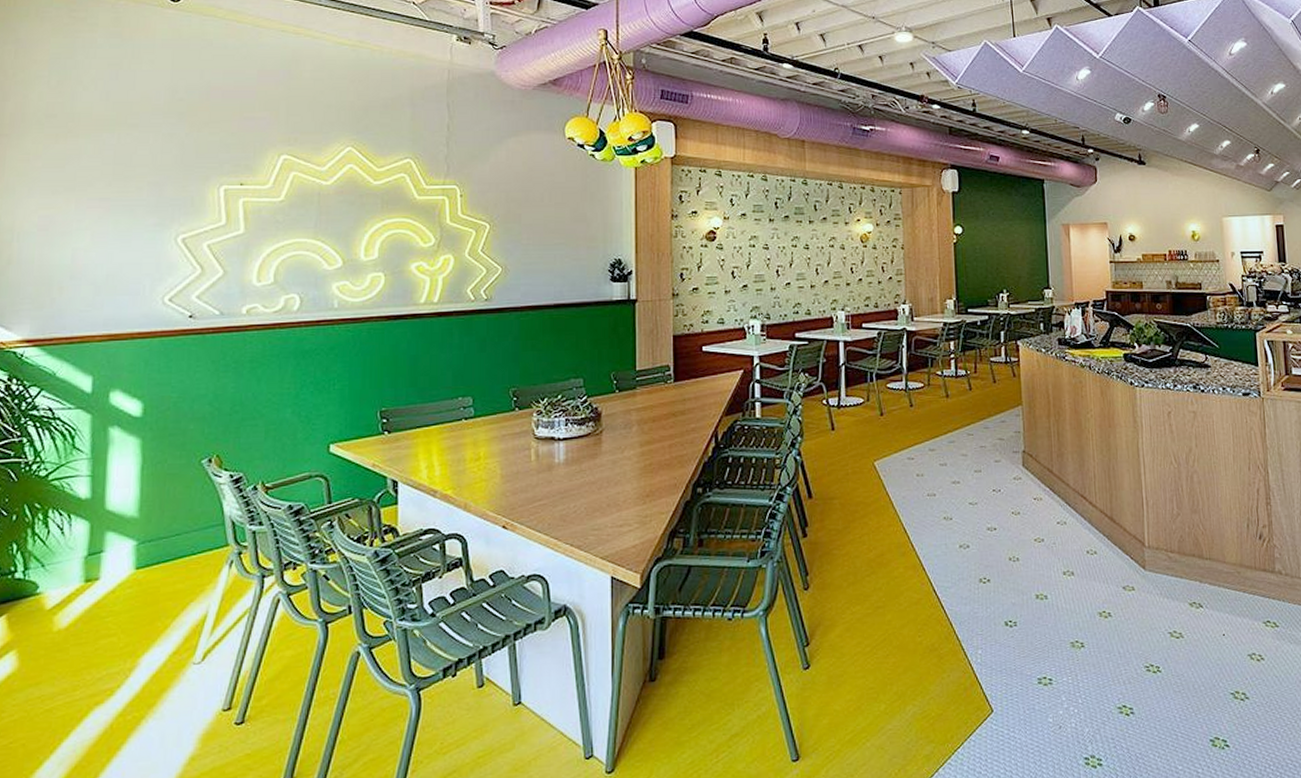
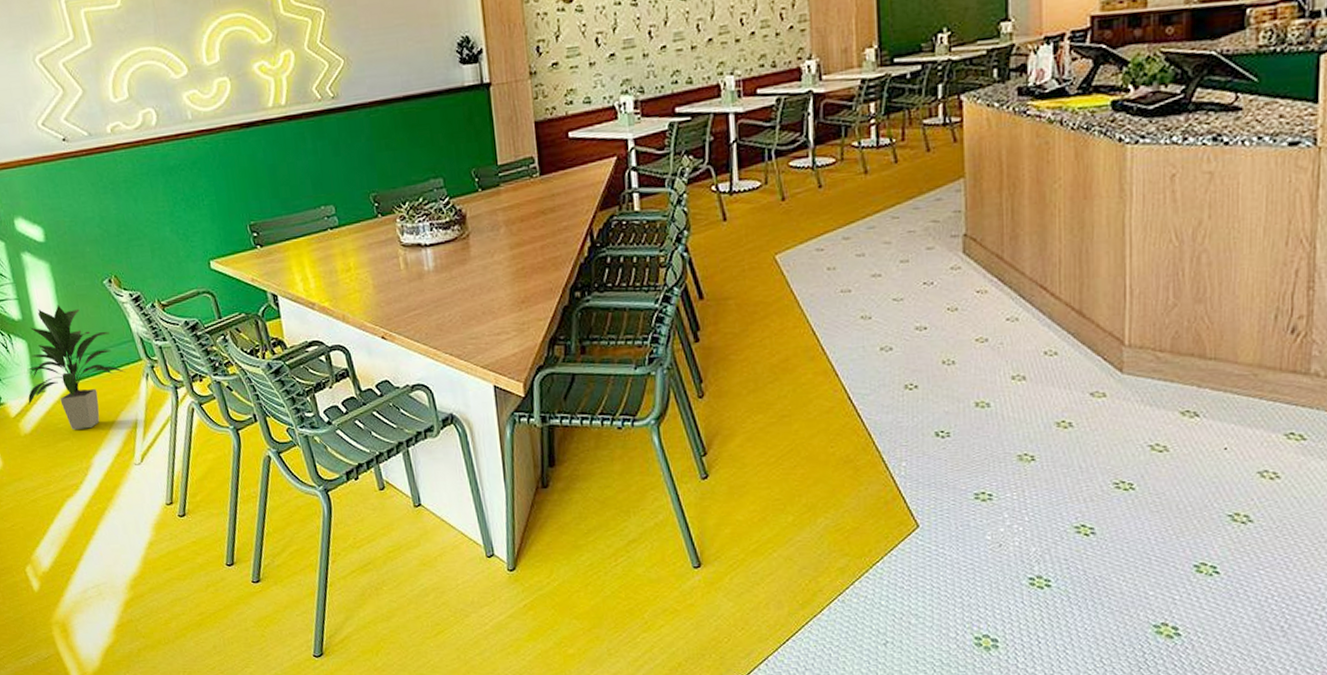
indoor plant: none [73,483,206,624] -> present [27,305,126,430]

